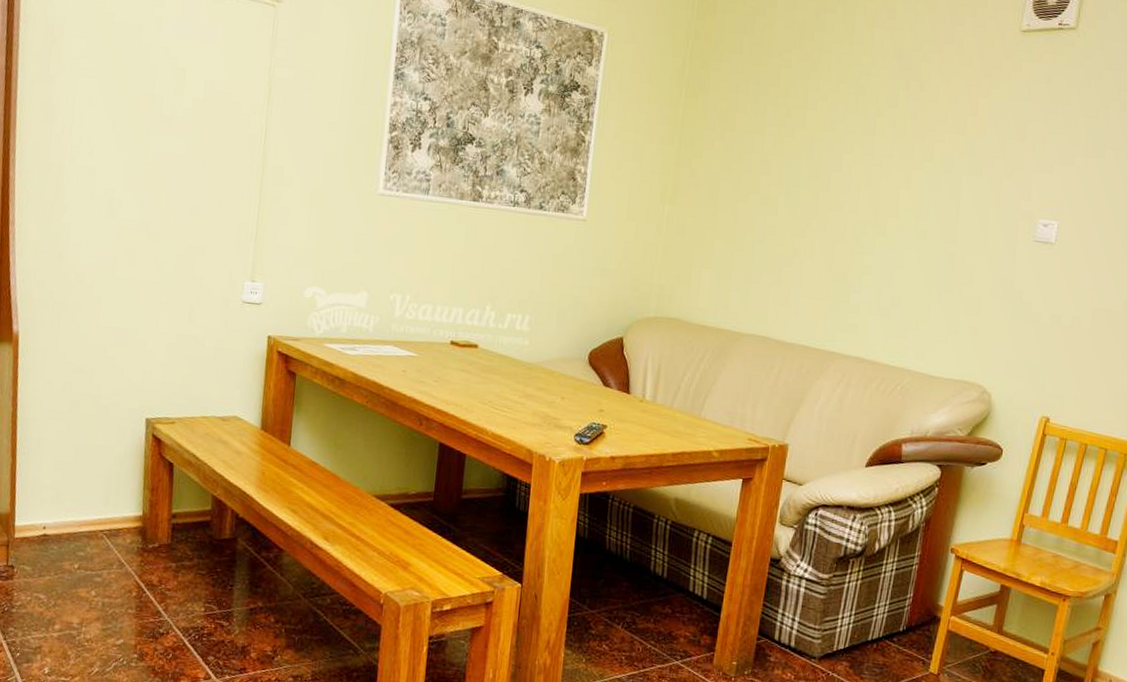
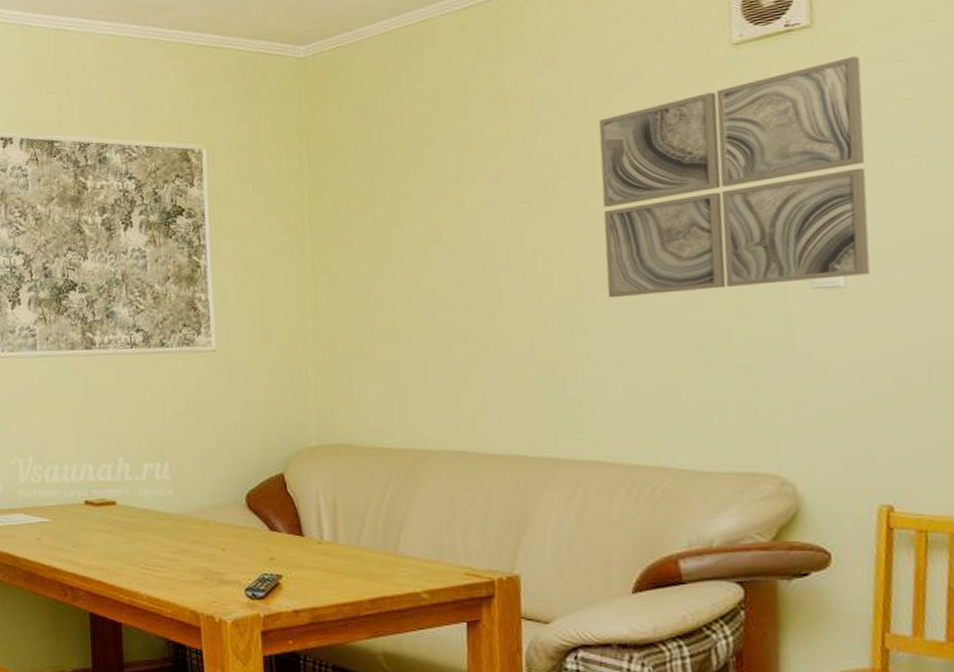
wall art: none [895,60,1102,237] -> present [598,56,871,298]

